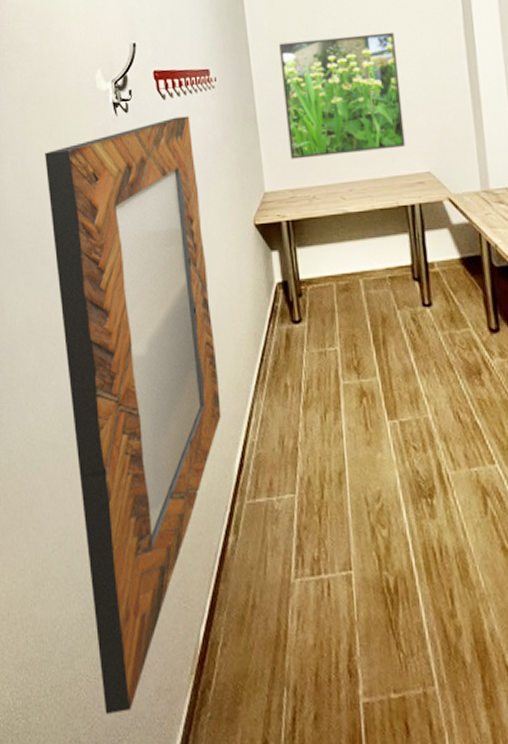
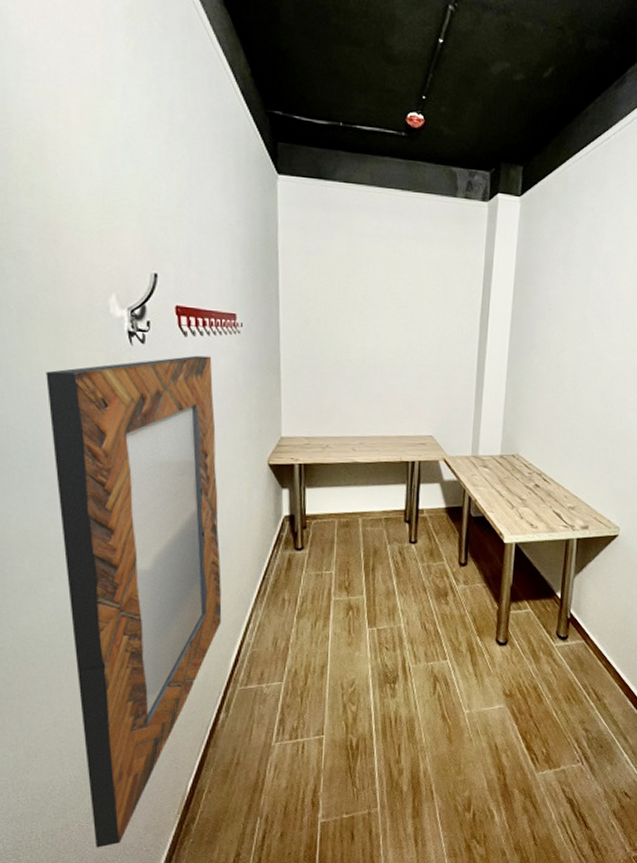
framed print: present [279,32,406,160] -> none [309,300,419,413]

